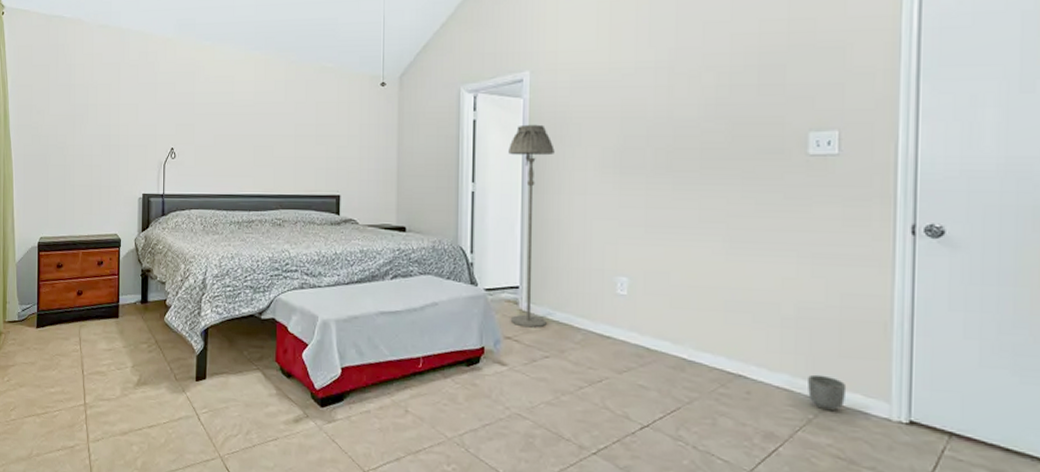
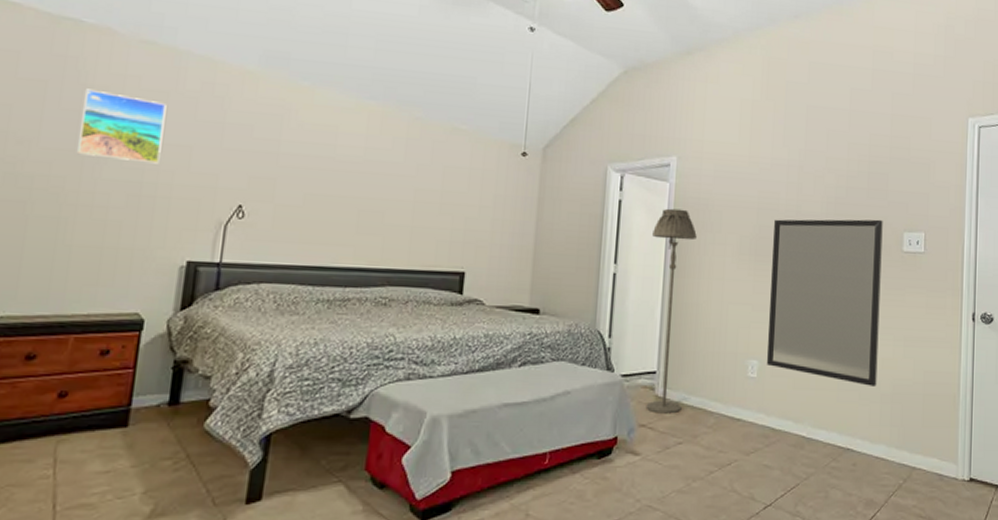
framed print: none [71,67,119,120] -> present [78,88,167,164]
home mirror: none [637,119,780,309] -> present [766,219,883,386]
planter: present [808,374,847,412] -> none [899,443,927,475]

